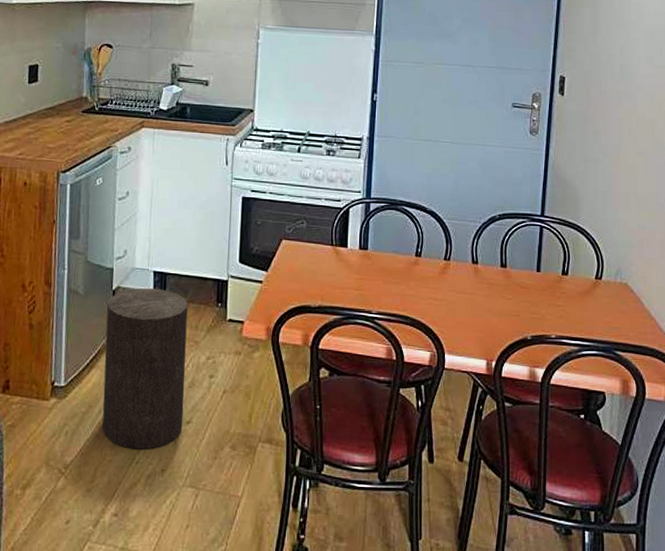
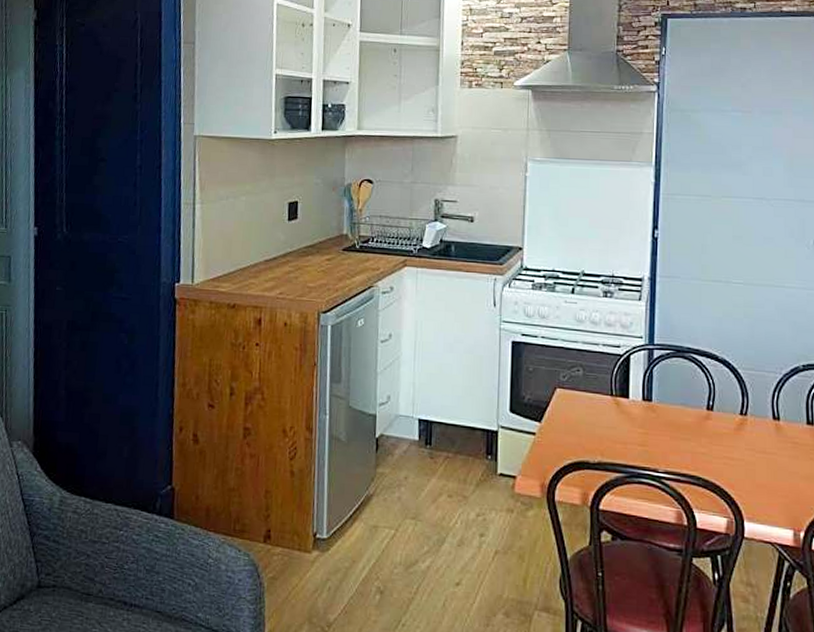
stool: present [102,288,188,450] -> none [366,437,456,611]

